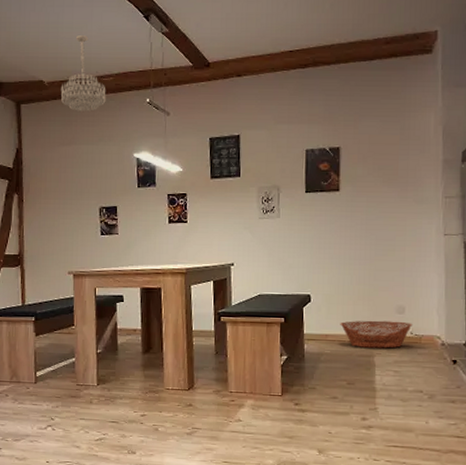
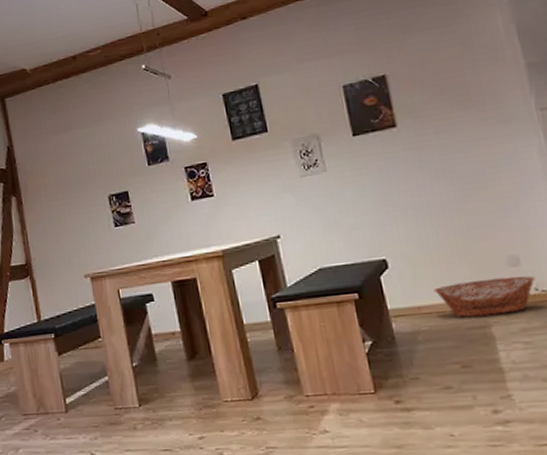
chandelier: present [60,35,106,113] -> none [45,12,97,95]

